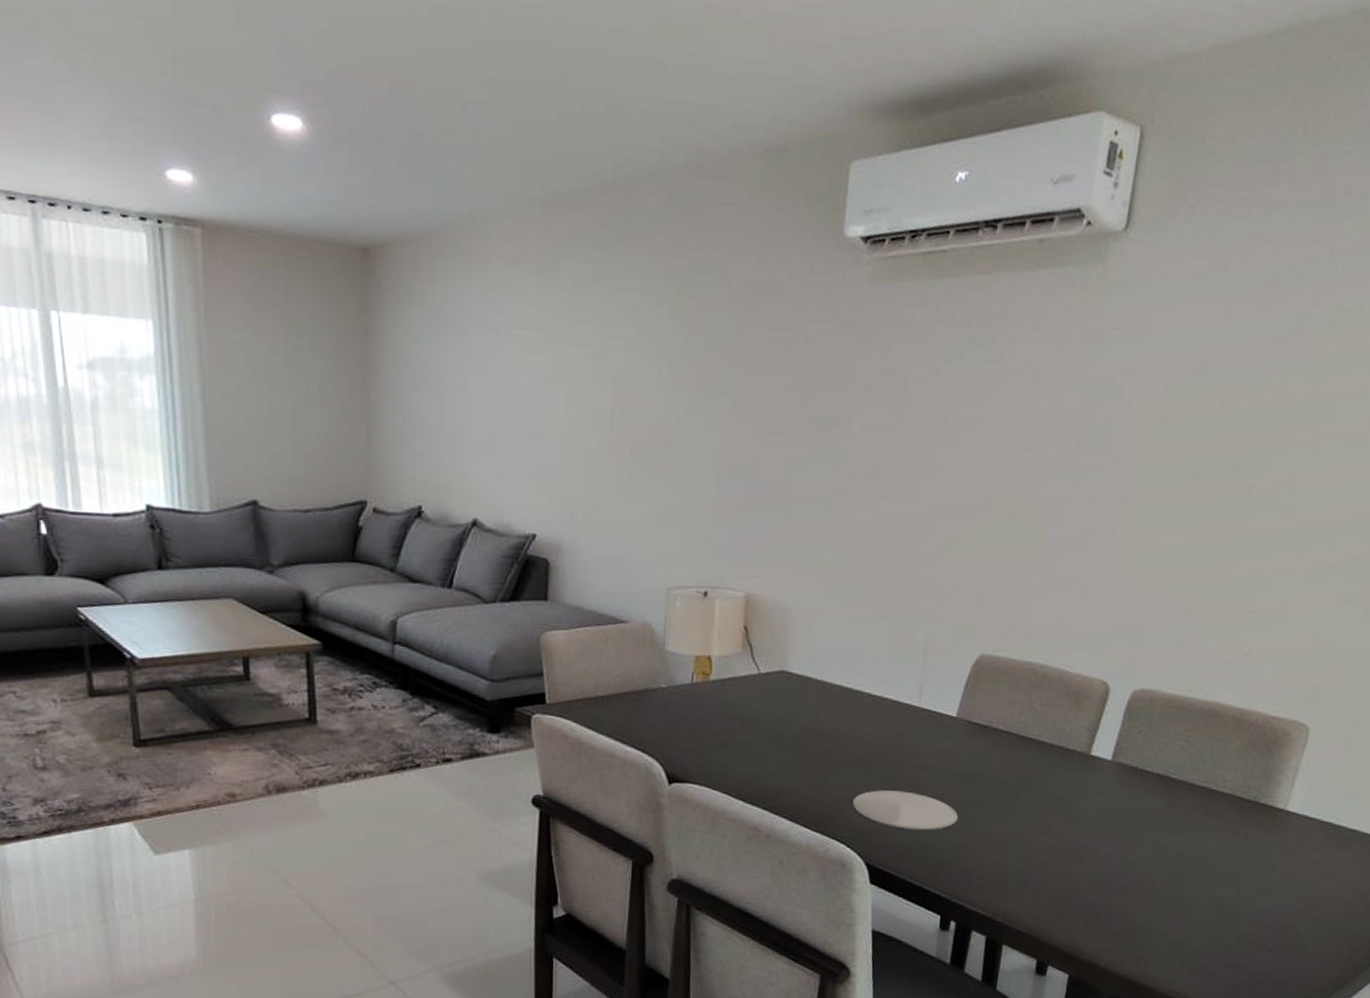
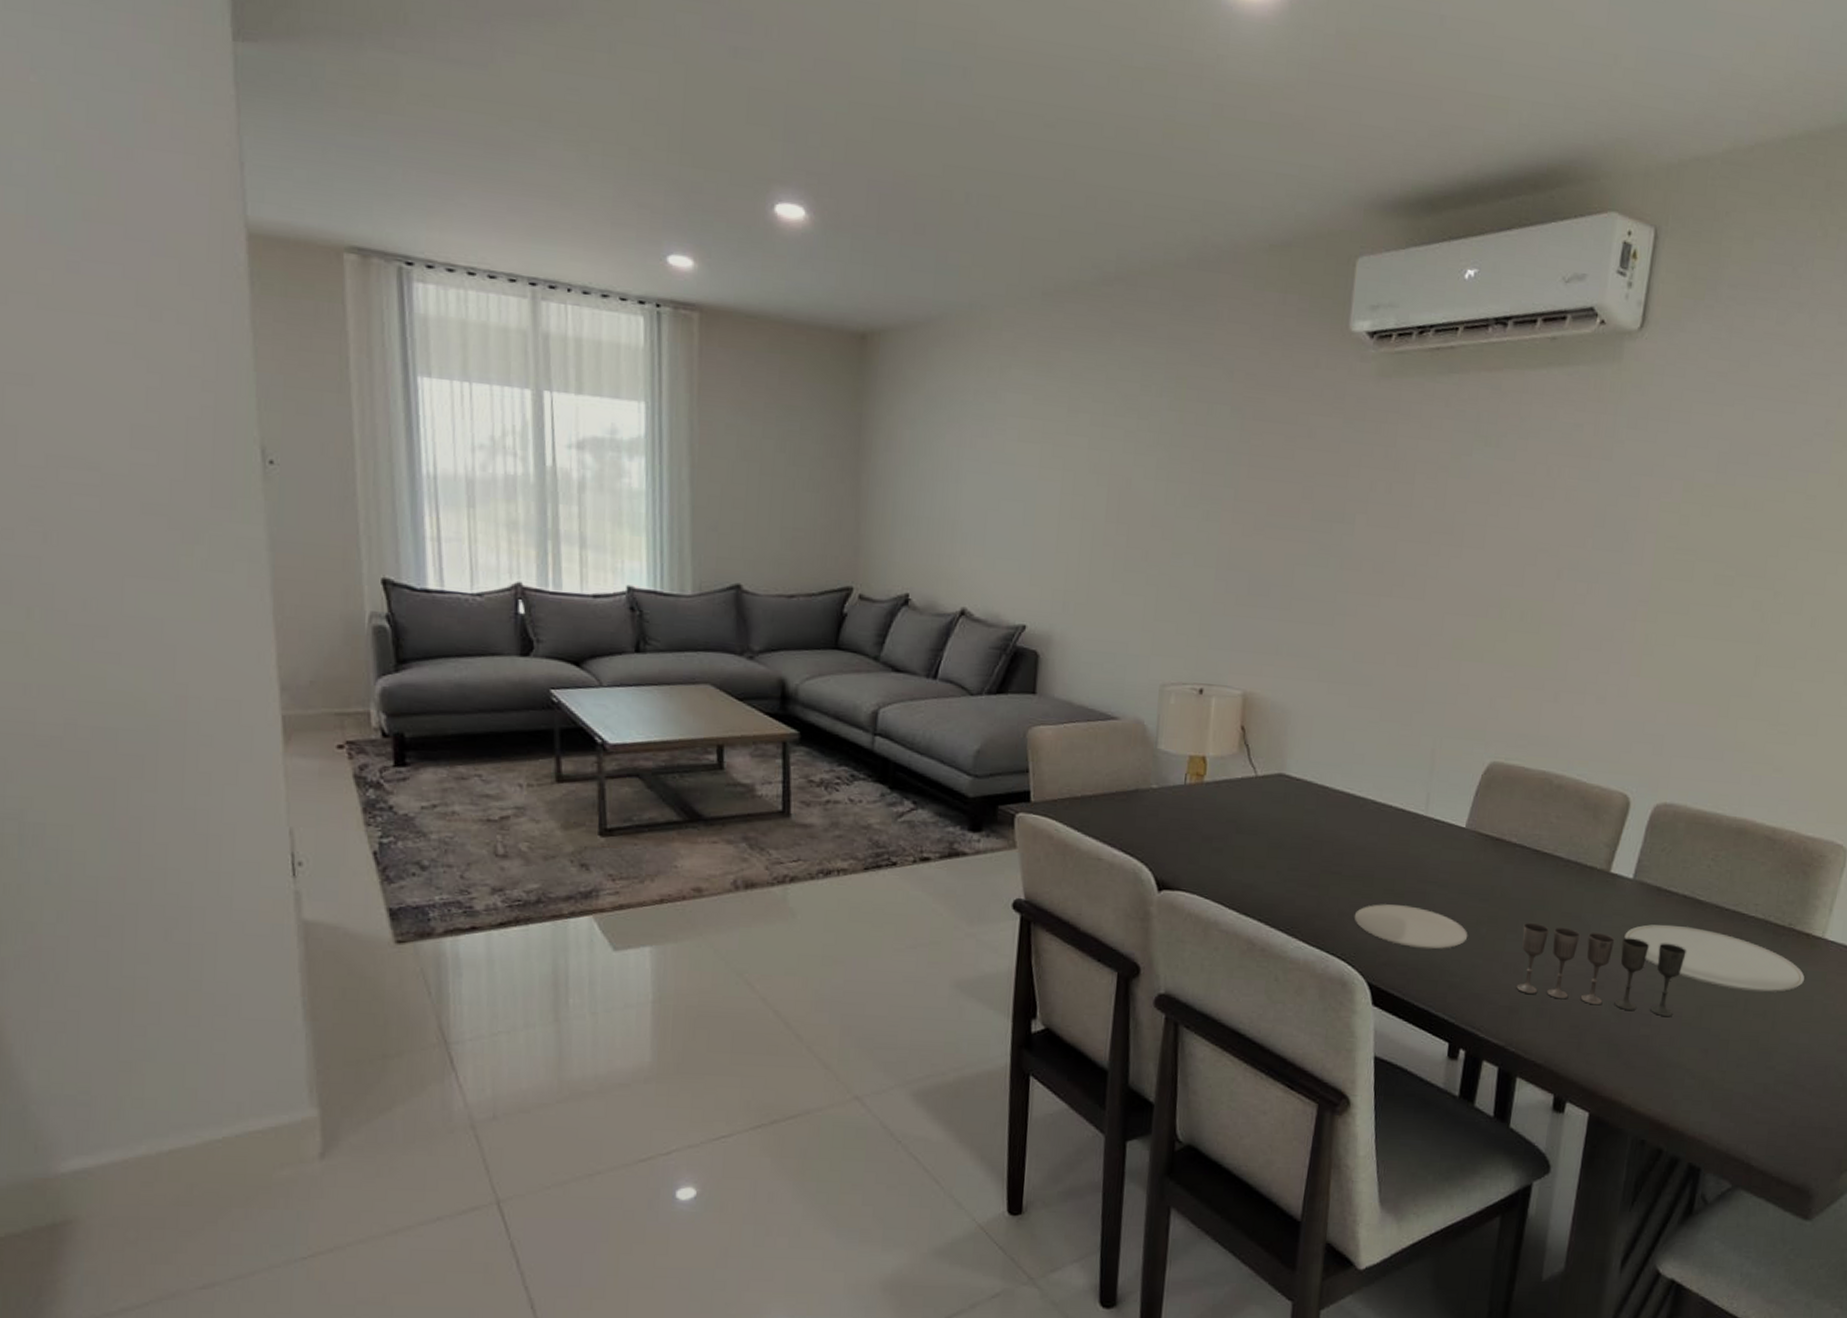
wine glass: none [1003,803,1160,885] -> present [1516,922,1686,1016]
plate: none [1102,801,1267,861] -> present [1624,924,1805,993]

